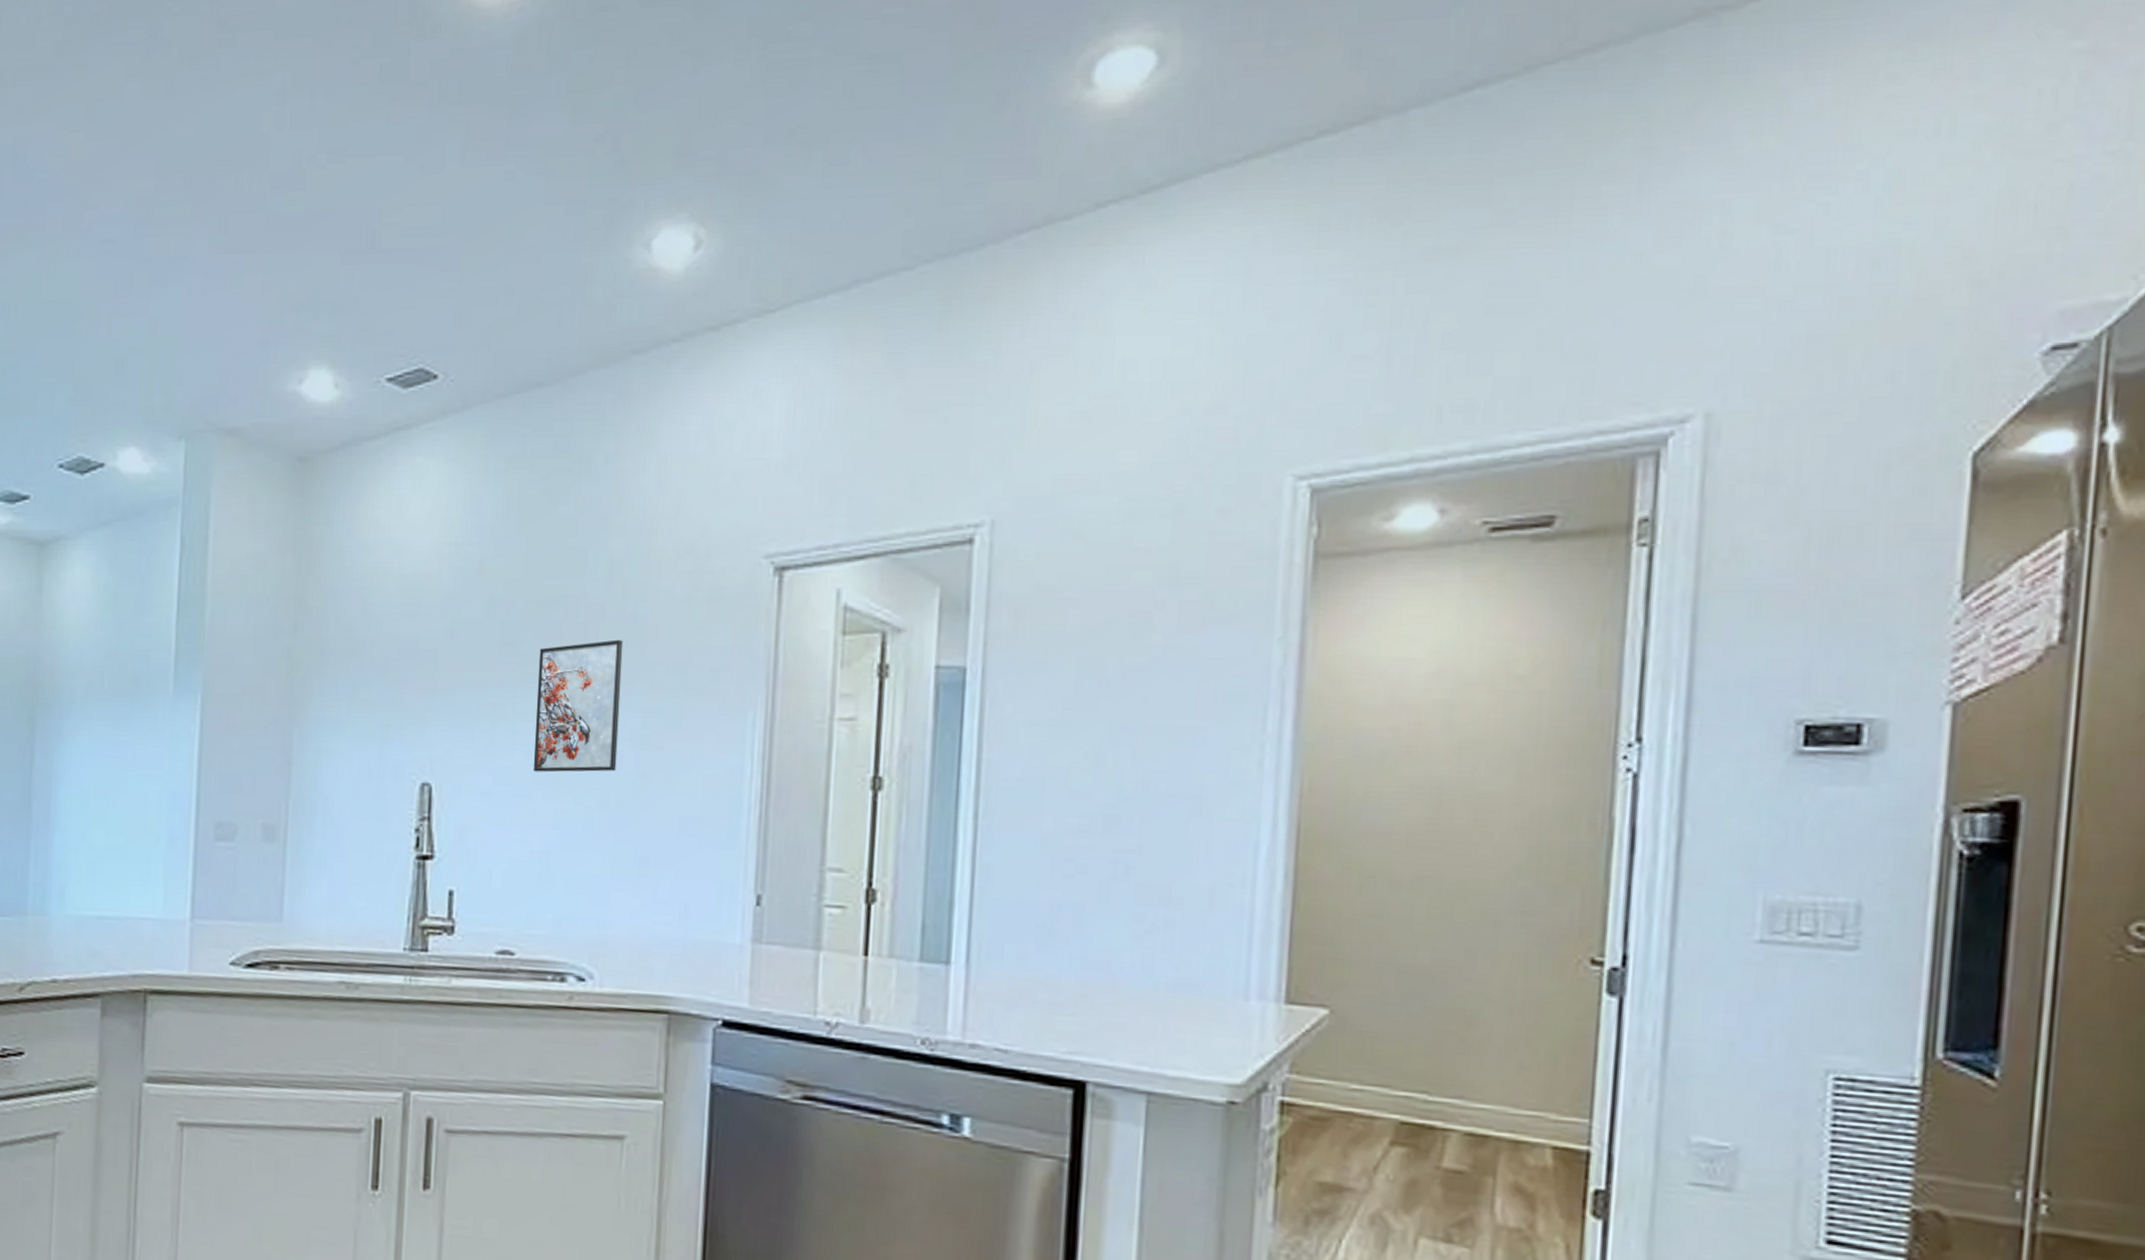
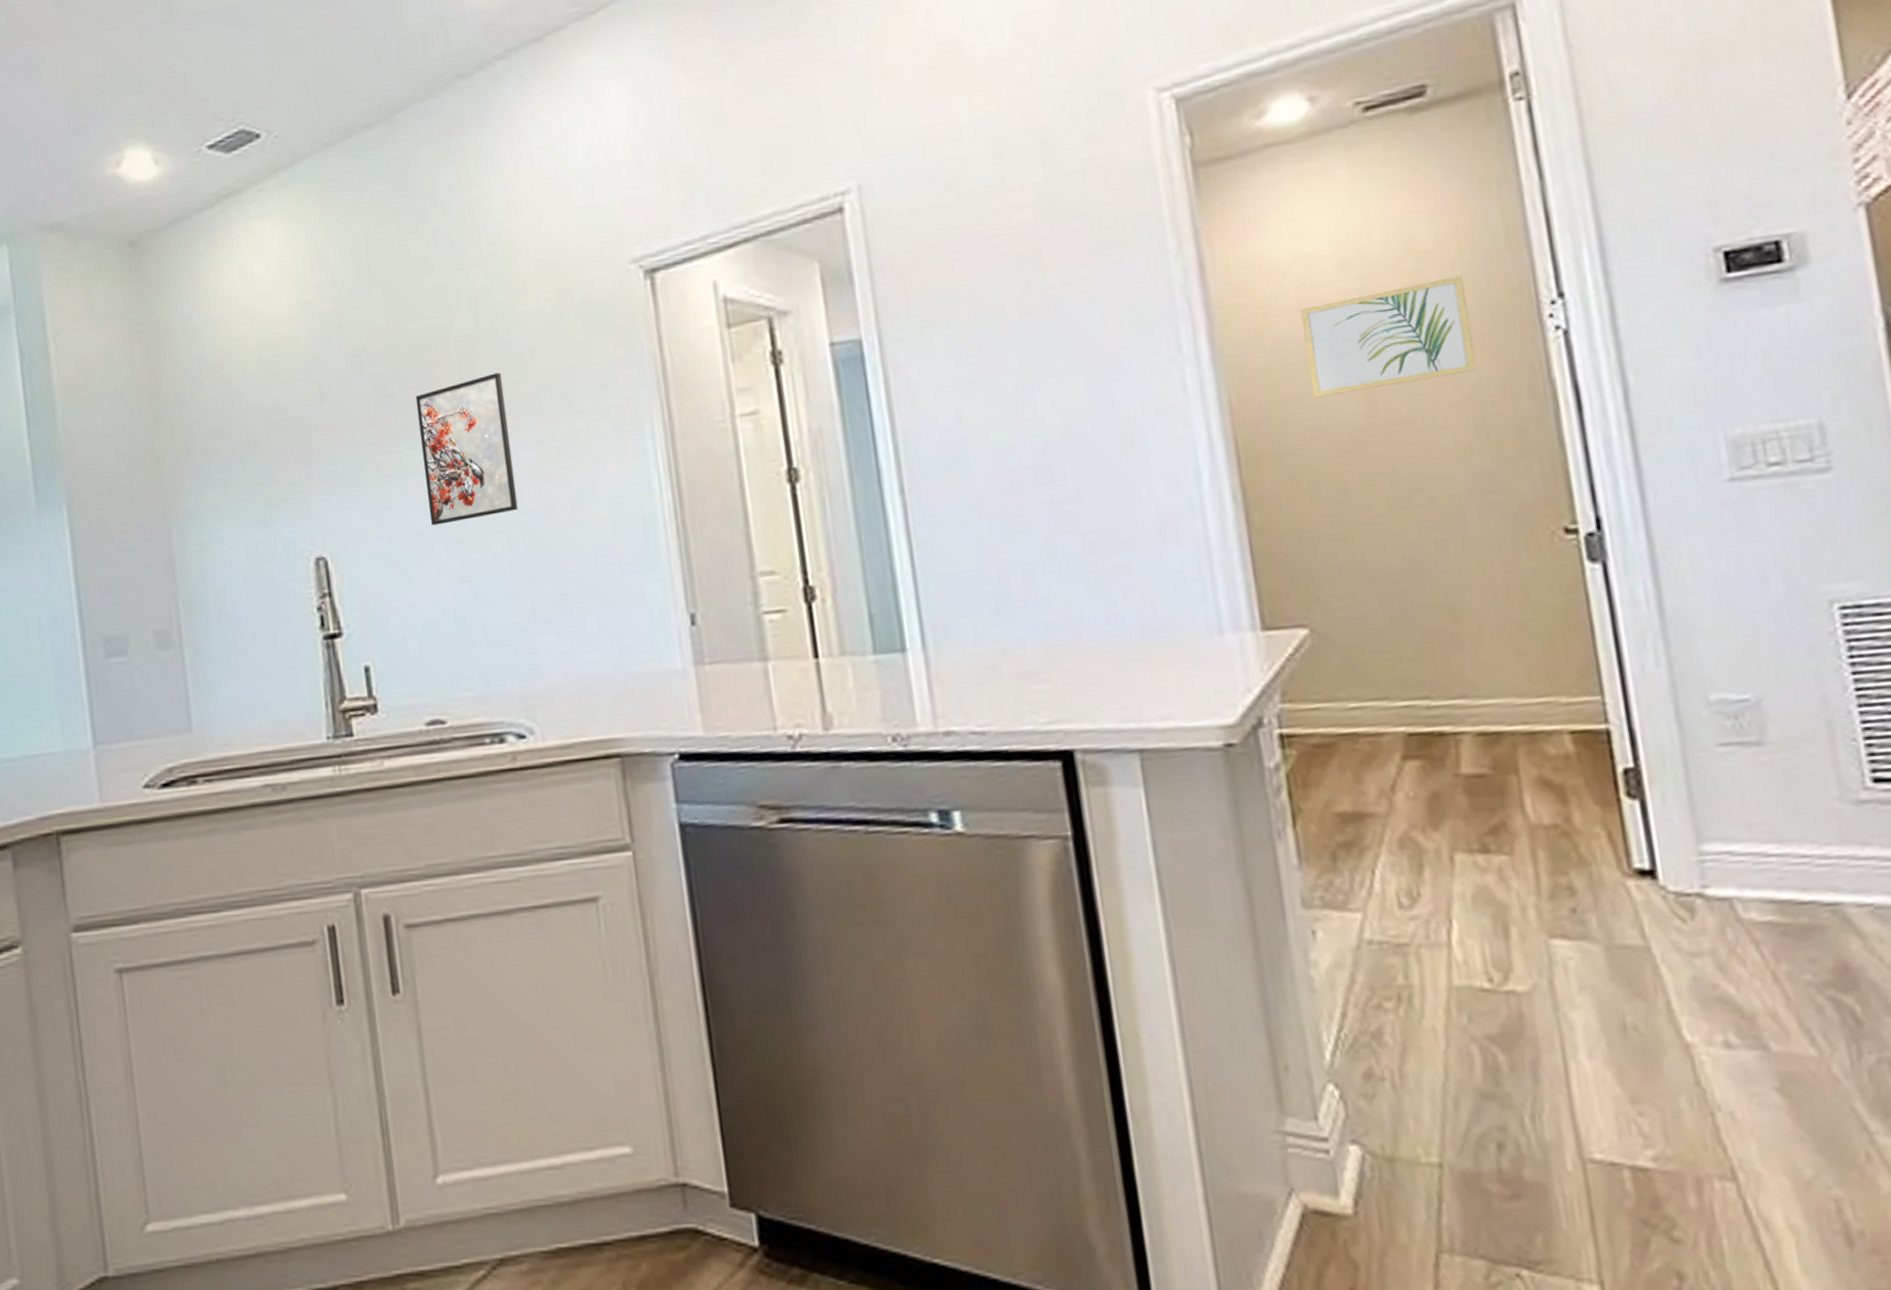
wall art: none [1381,704,1549,798] -> present [1300,275,1478,399]

